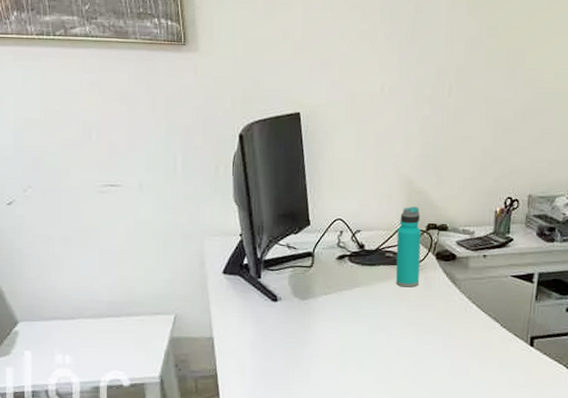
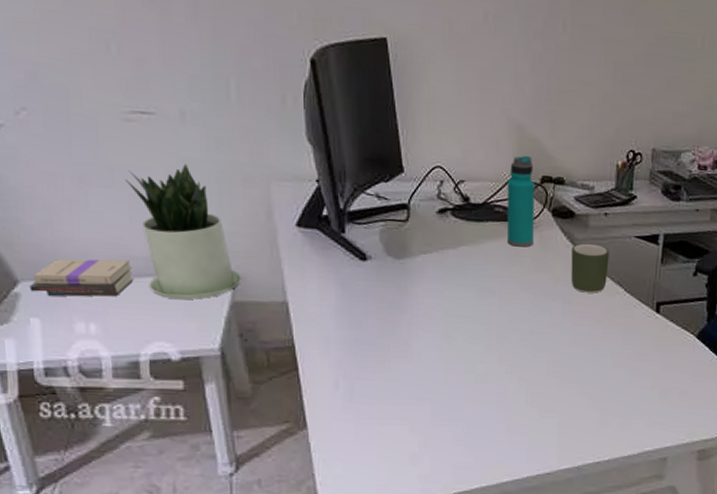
books: none [25,303,99,334] -> present [29,259,134,297]
planter: none [97,225,179,336] -> present [125,164,242,300]
mug: none [451,283,487,329] -> present [571,243,609,293]

